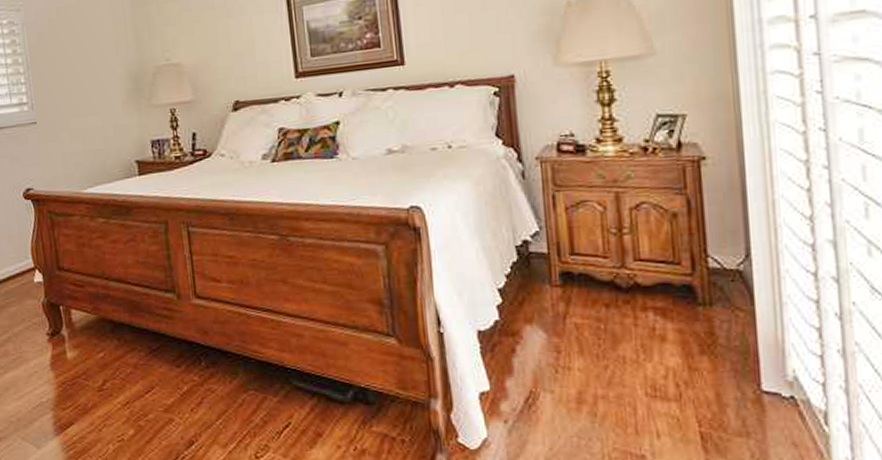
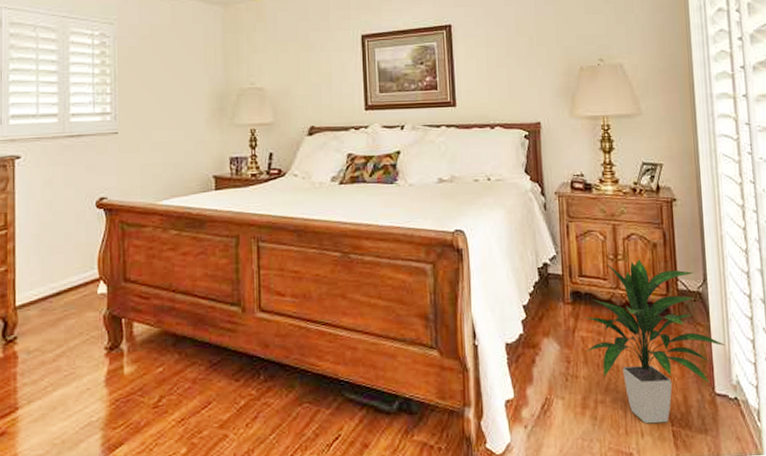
indoor plant: none [577,232,778,424] -> present [584,259,726,424]

